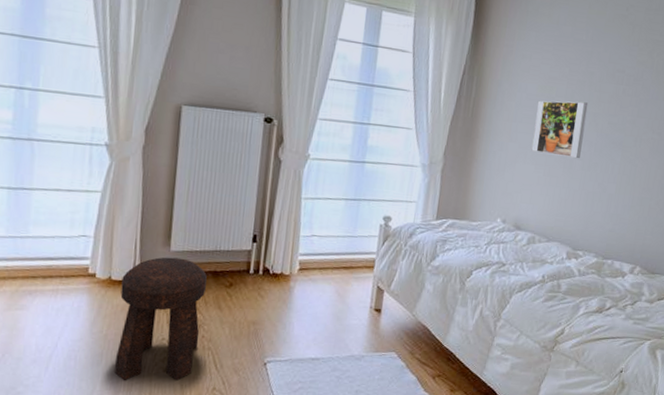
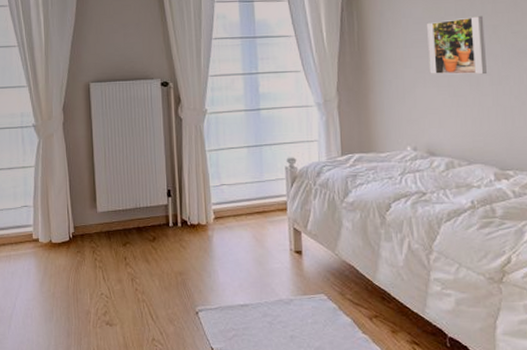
stool: present [115,257,207,381] -> none [60,218,133,336]

